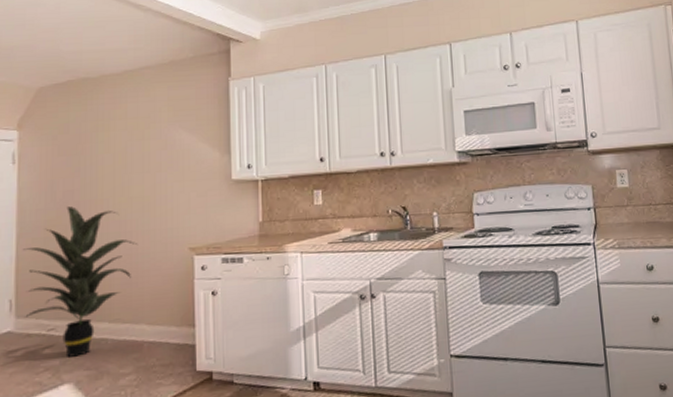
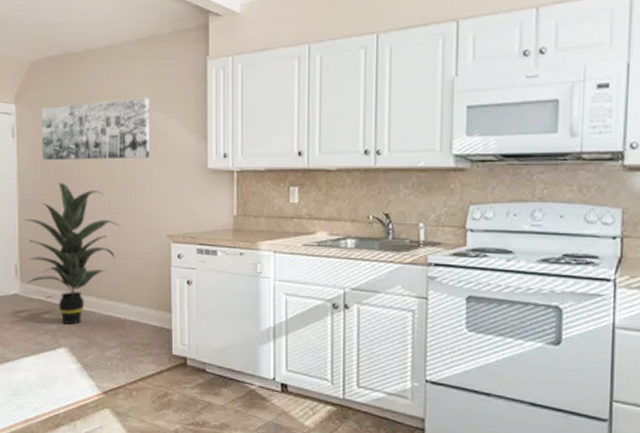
wall art: none [48,117,170,185] -> present [41,98,150,161]

